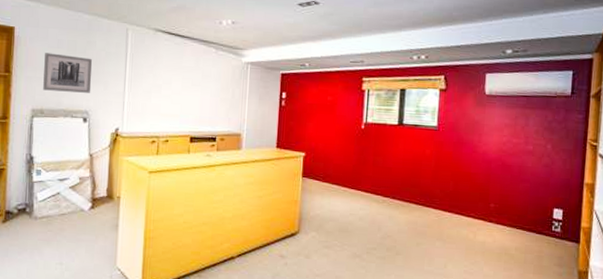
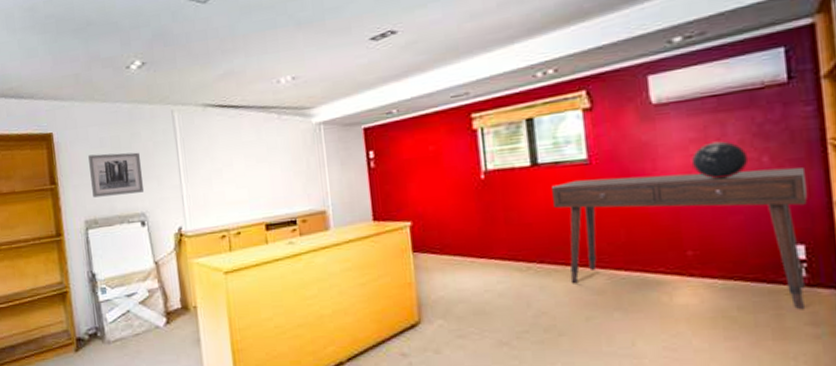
desk: none [409,141,571,255] -> present [552,167,807,310]
decorative globe: none [504,128,539,156] -> present [692,141,749,179]

